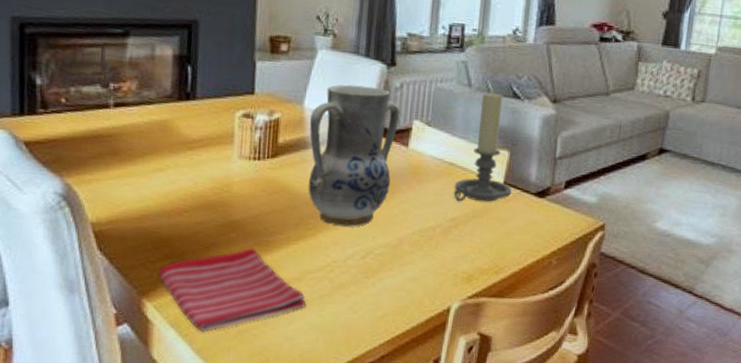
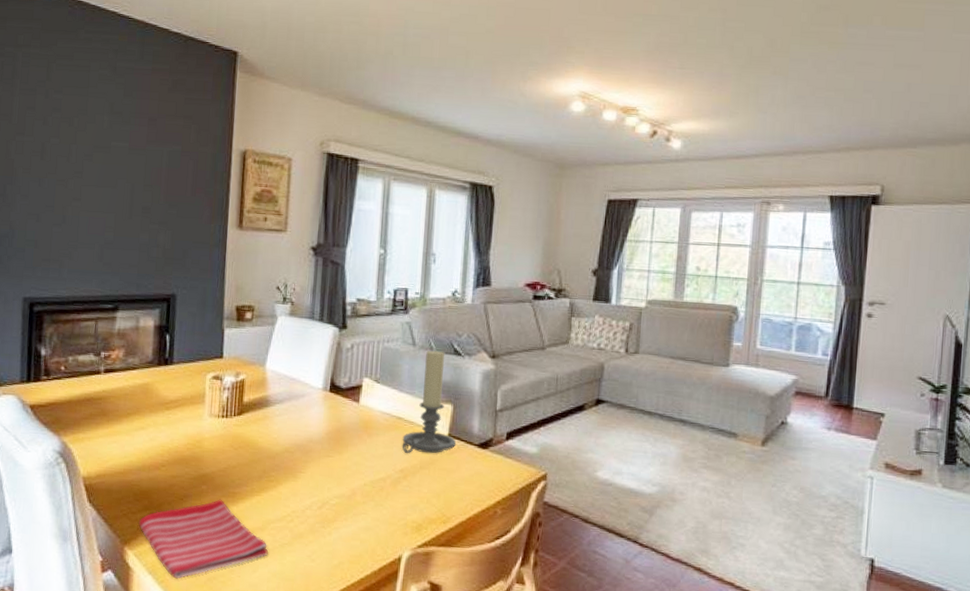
vase: present [308,84,400,228] -> none [270,347,351,479]

